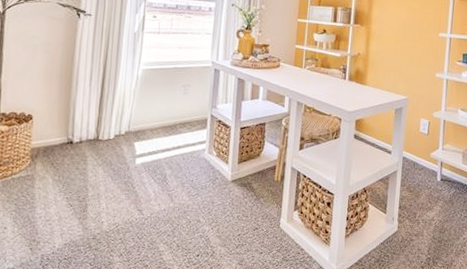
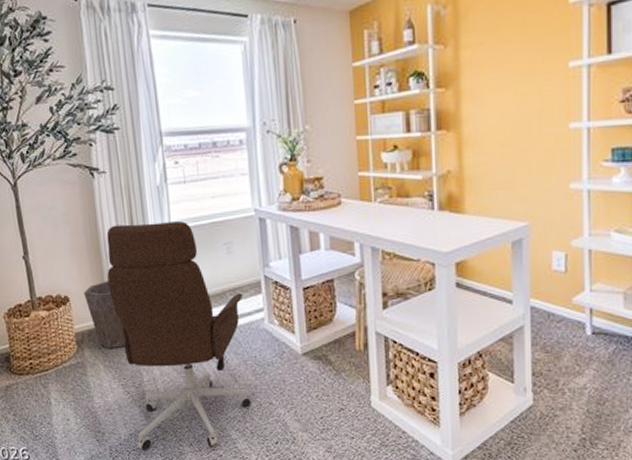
waste bin: none [48,105,79,164] -> present [84,281,125,348]
office chair: none [69,59,190,259] -> present [106,220,252,450]

